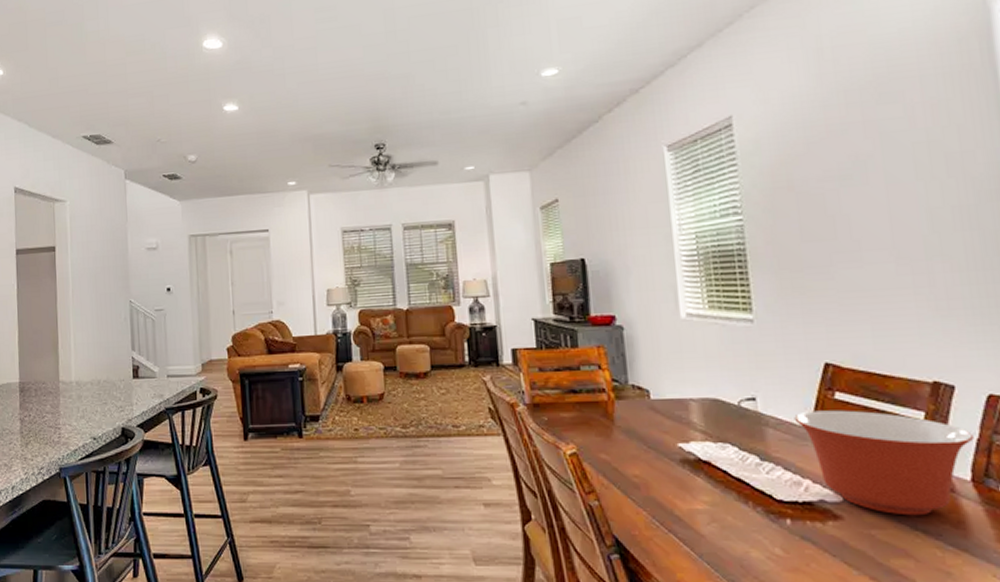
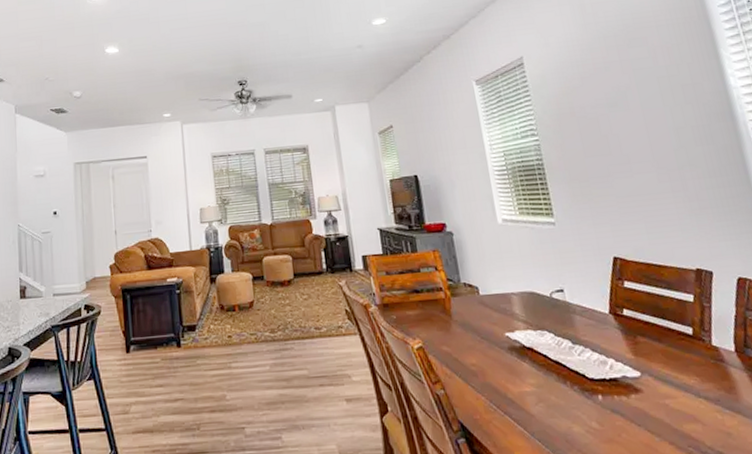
mixing bowl: present [794,410,973,516] -> none [595,296,732,386]

